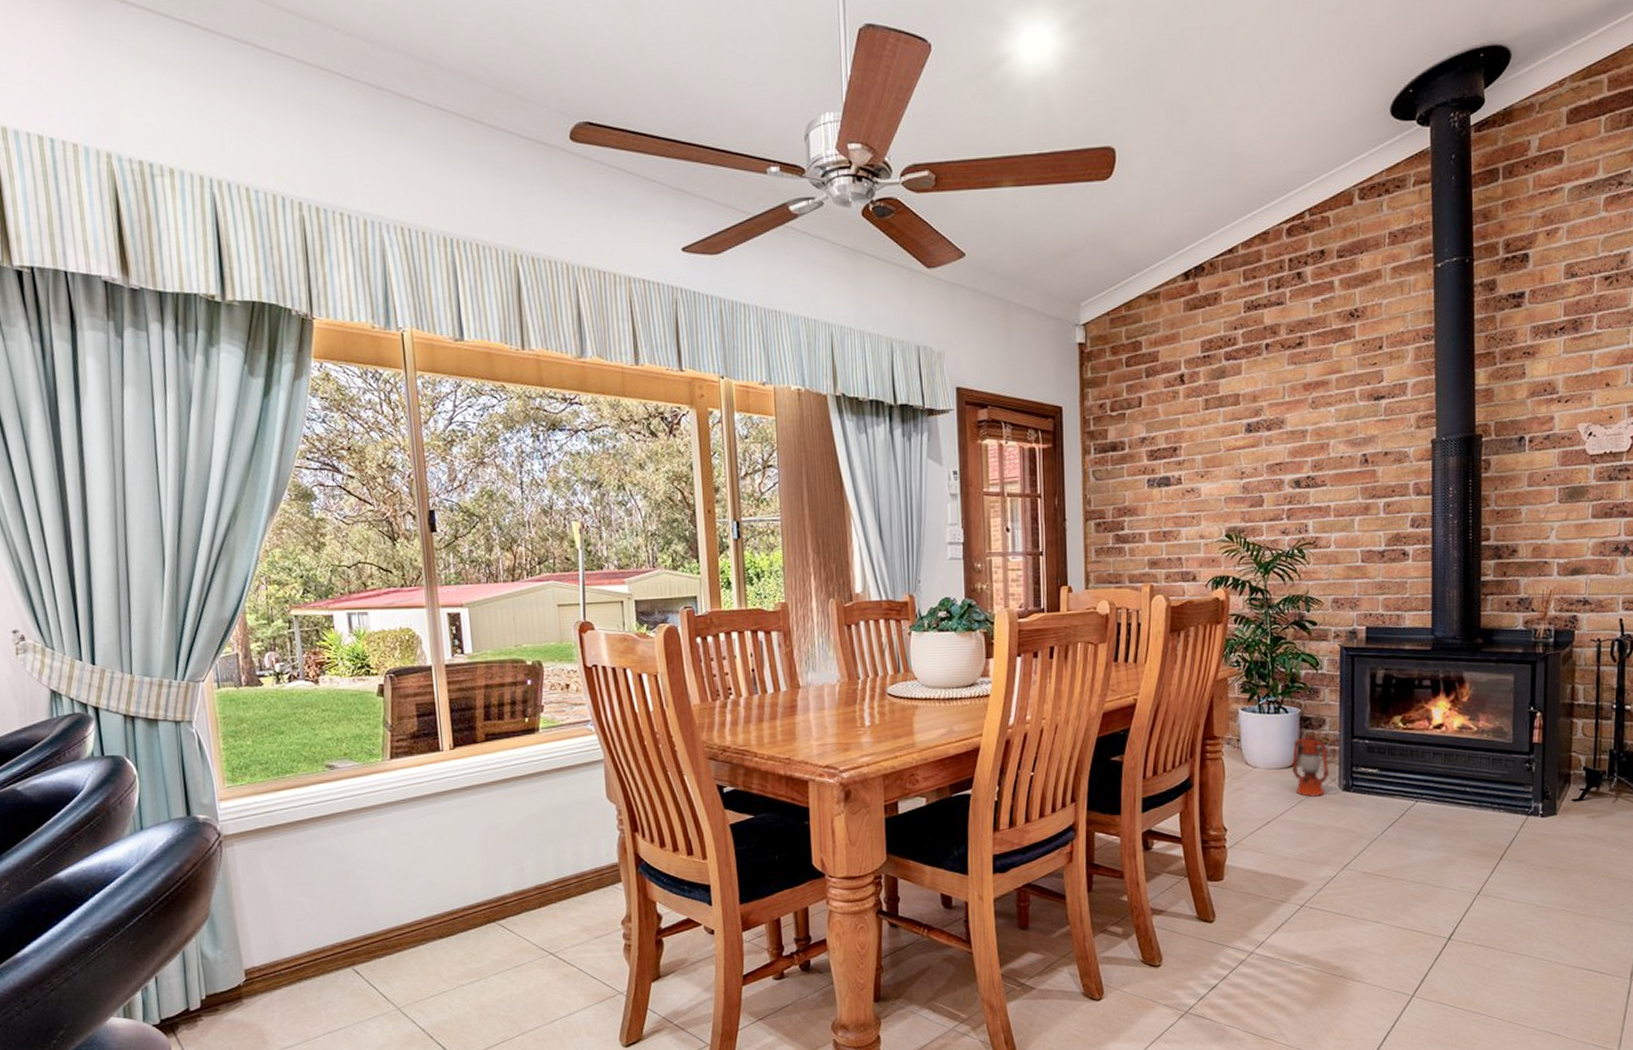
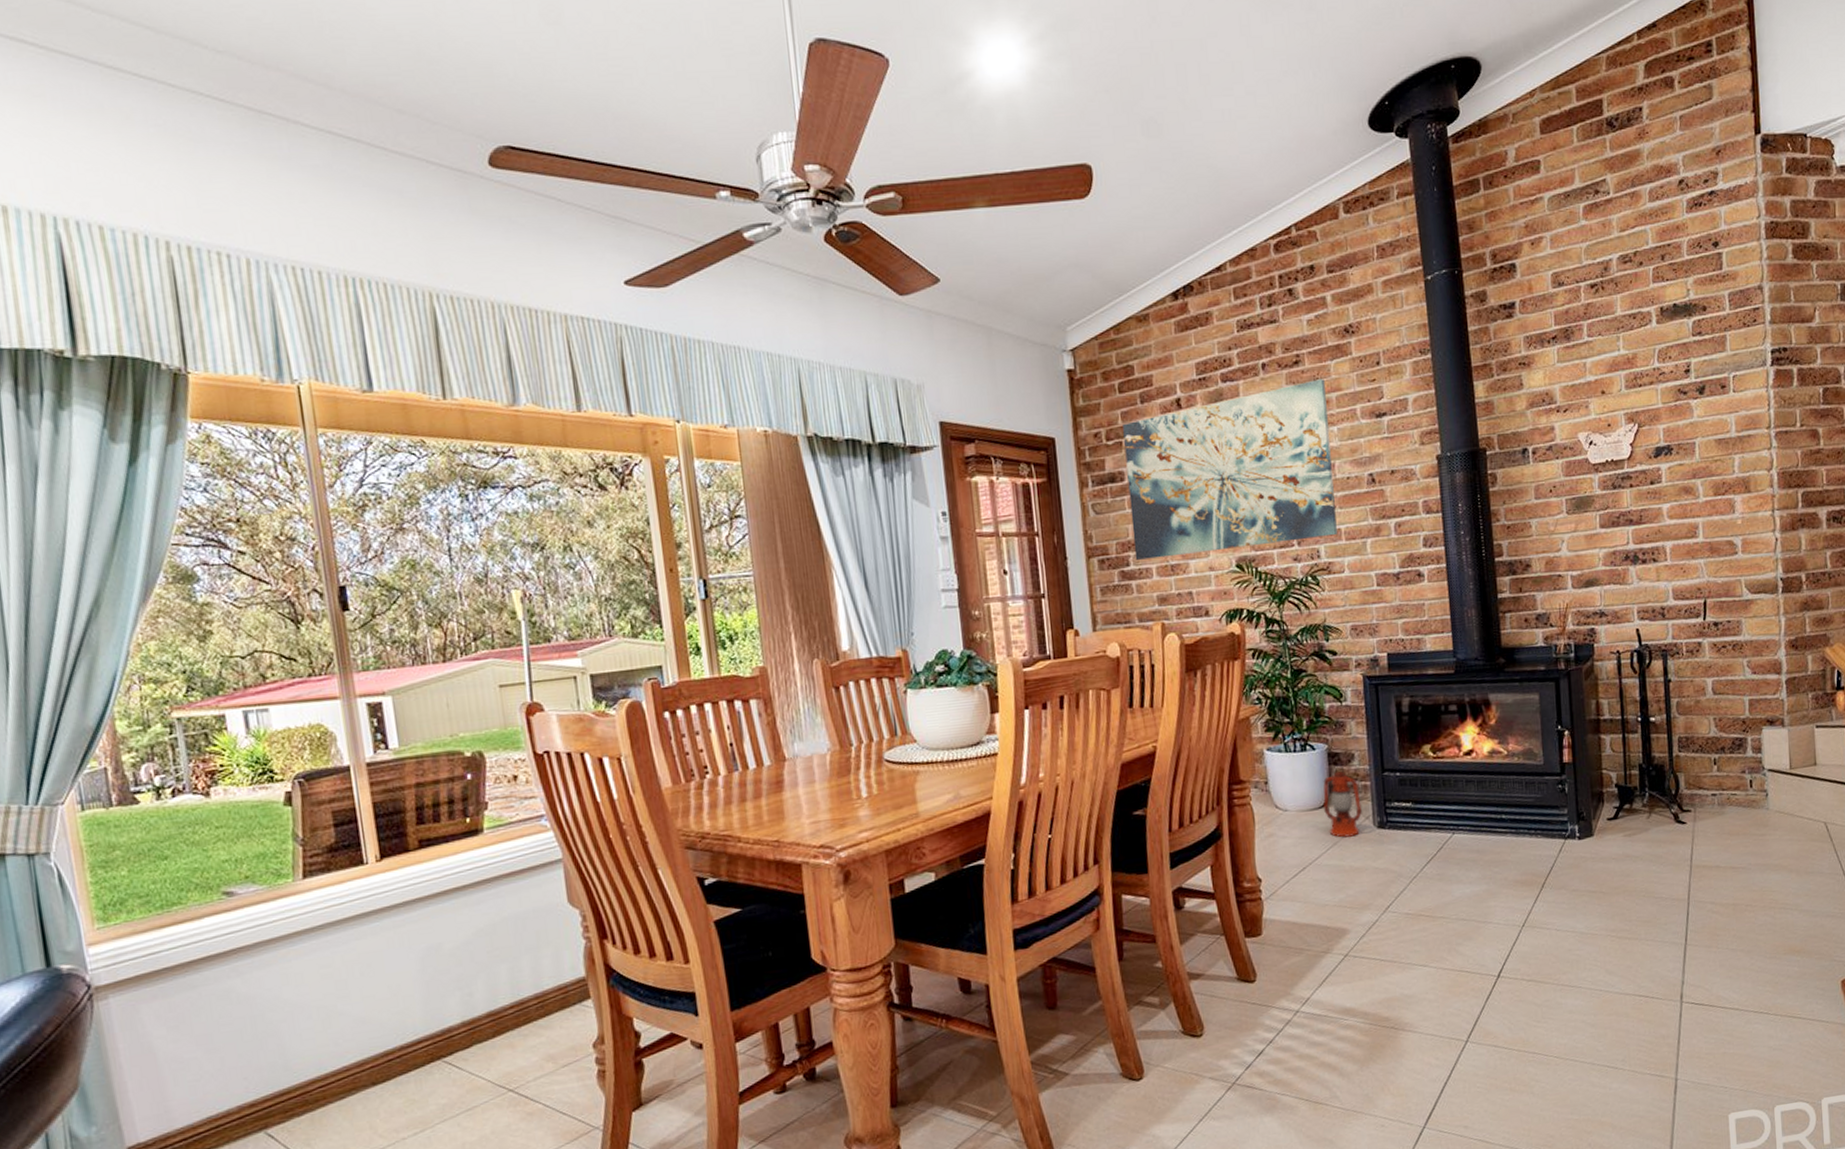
wall art: none [1127,361,1326,525] -> present [1122,379,1337,560]

